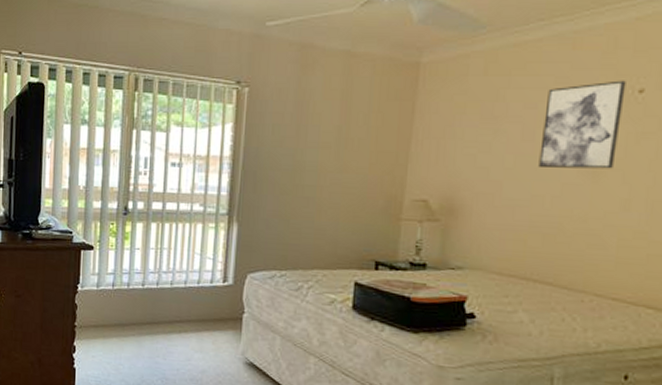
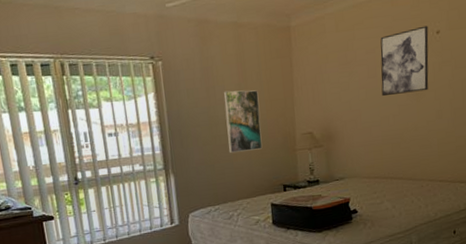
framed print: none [311,132,363,211] -> present [223,90,263,153]

